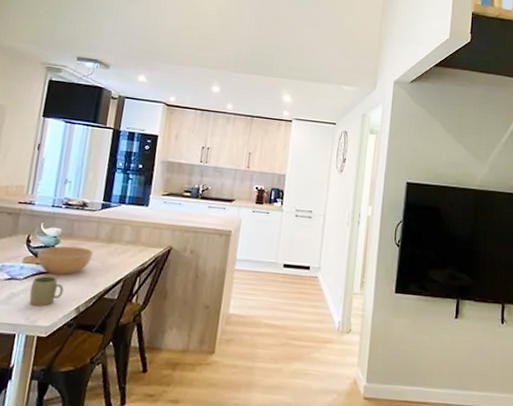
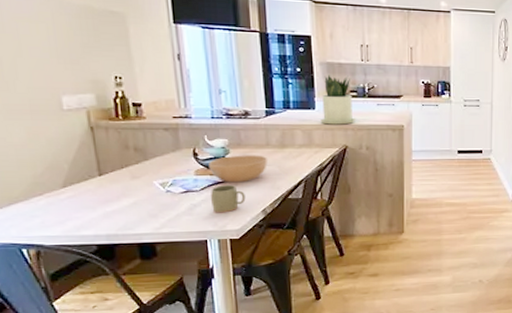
planter: none [151,173,187,225] -> present [320,75,355,125]

